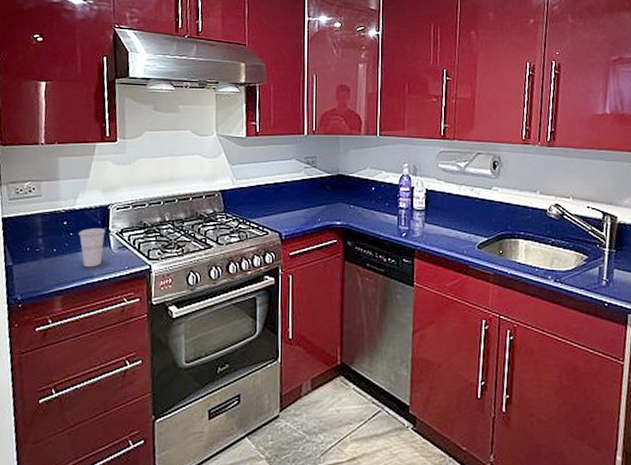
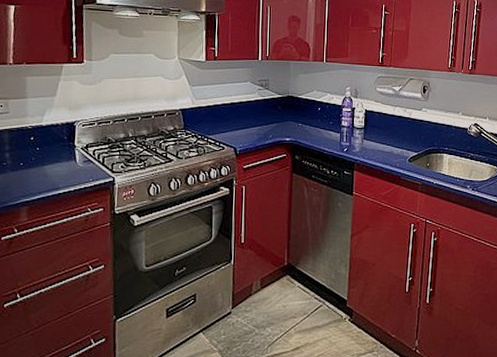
cup: present [78,228,106,268] -> none [45,143,72,180]

